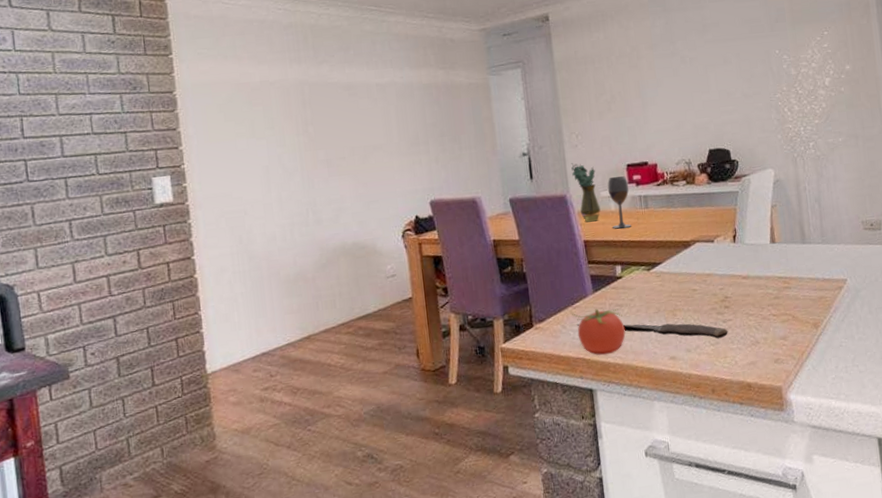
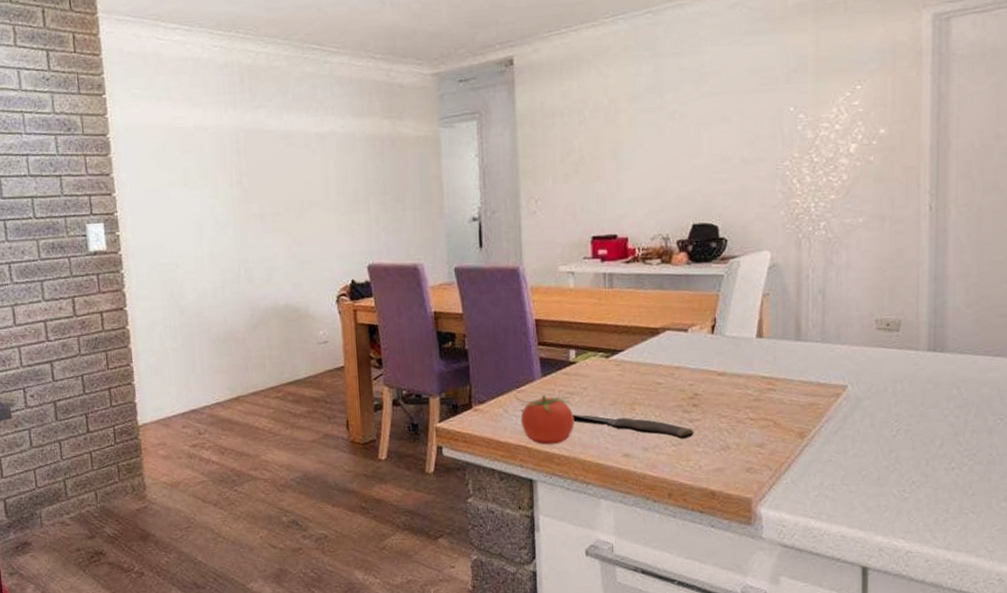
vase: present [571,163,601,223] -> none [527,232,557,299]
wine glass: present [607,176,631,229] -> none [567,249,593,309]

